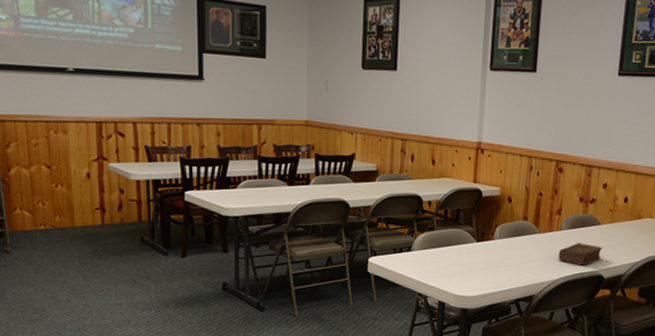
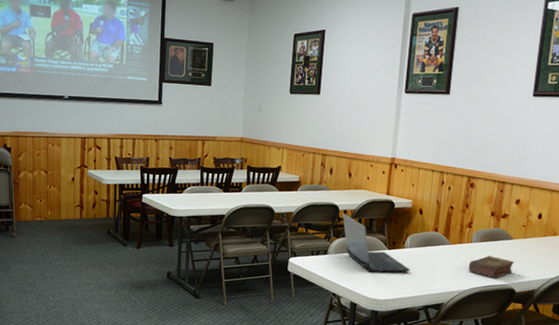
laptop computer: none [426,204,500,268] -> present [342,213,410,273]

